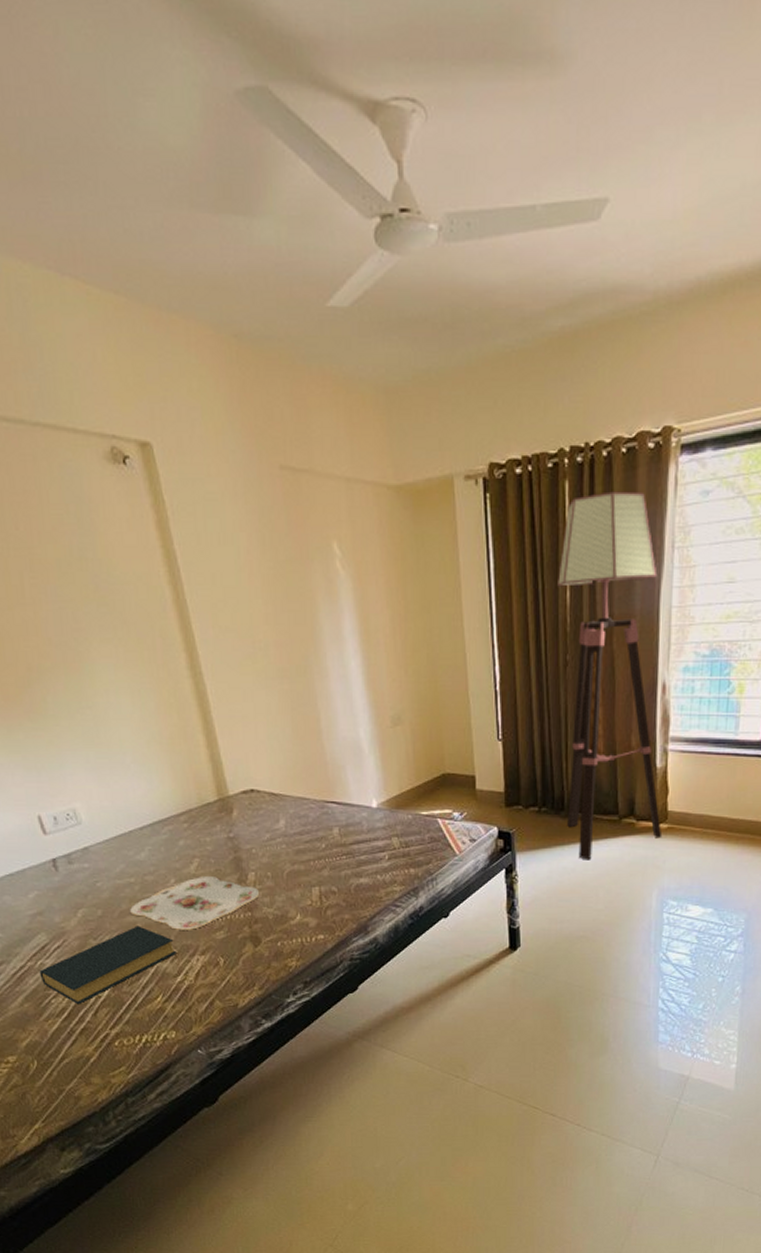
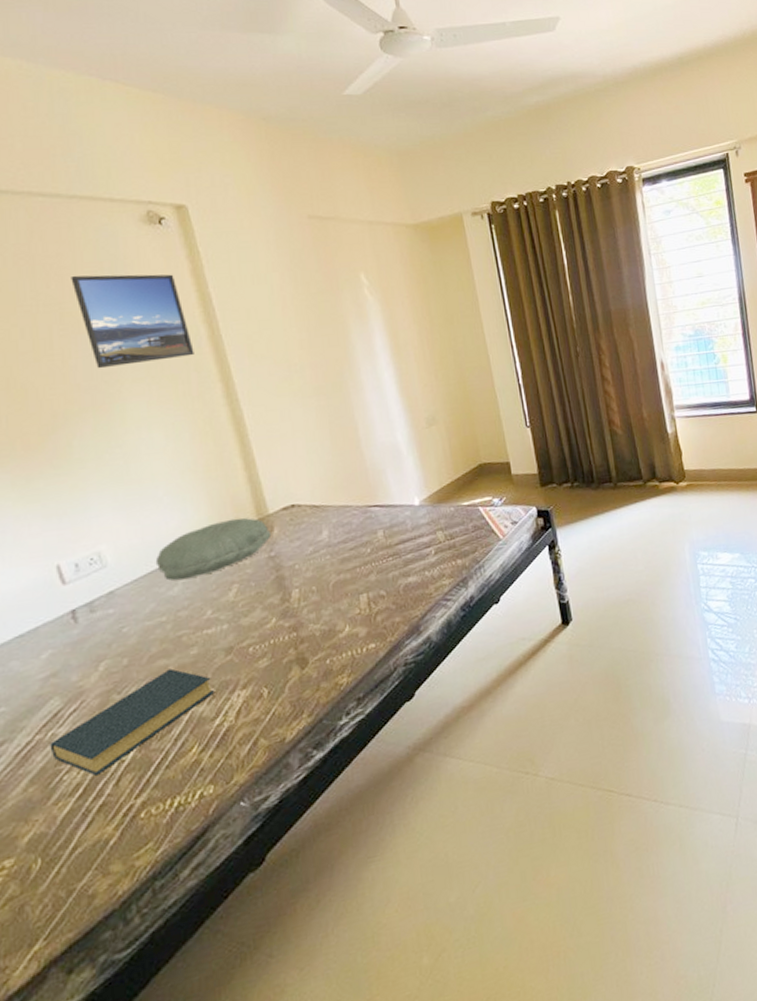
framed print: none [38,517,159,624] -> present [71,274,194,369]
pillow: none [124,795,231,846] -> present [155,517,272,581]
serving tray: present [130,877,260,930] -> none [161,600,305,666]
floor lamp: present [558,491,662,860] -> none [560,215,684,526]

